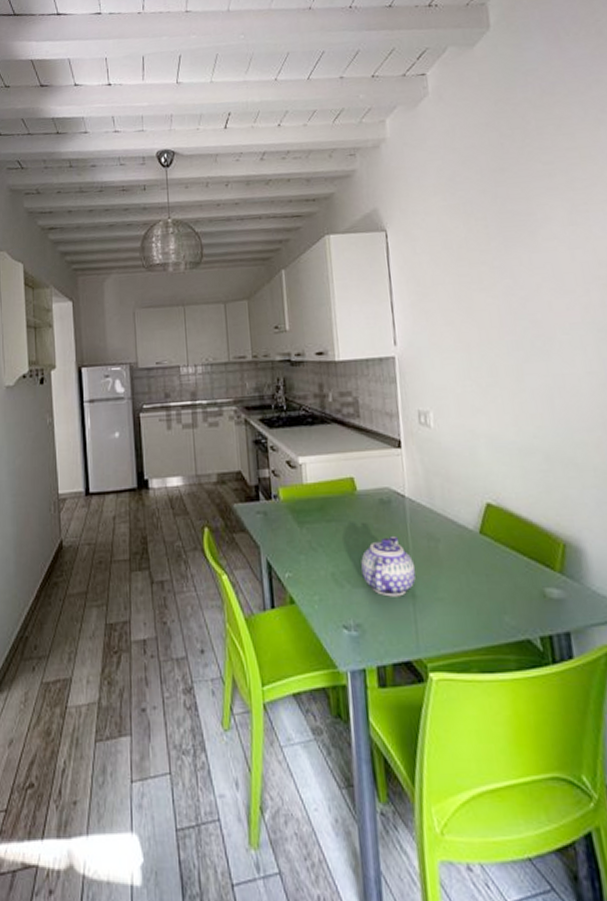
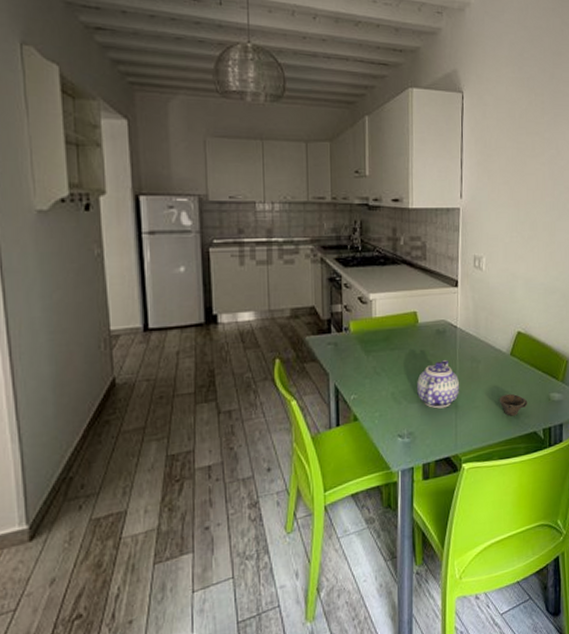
cup: none [470,584,513,615] -> present [499,393,528,416]

